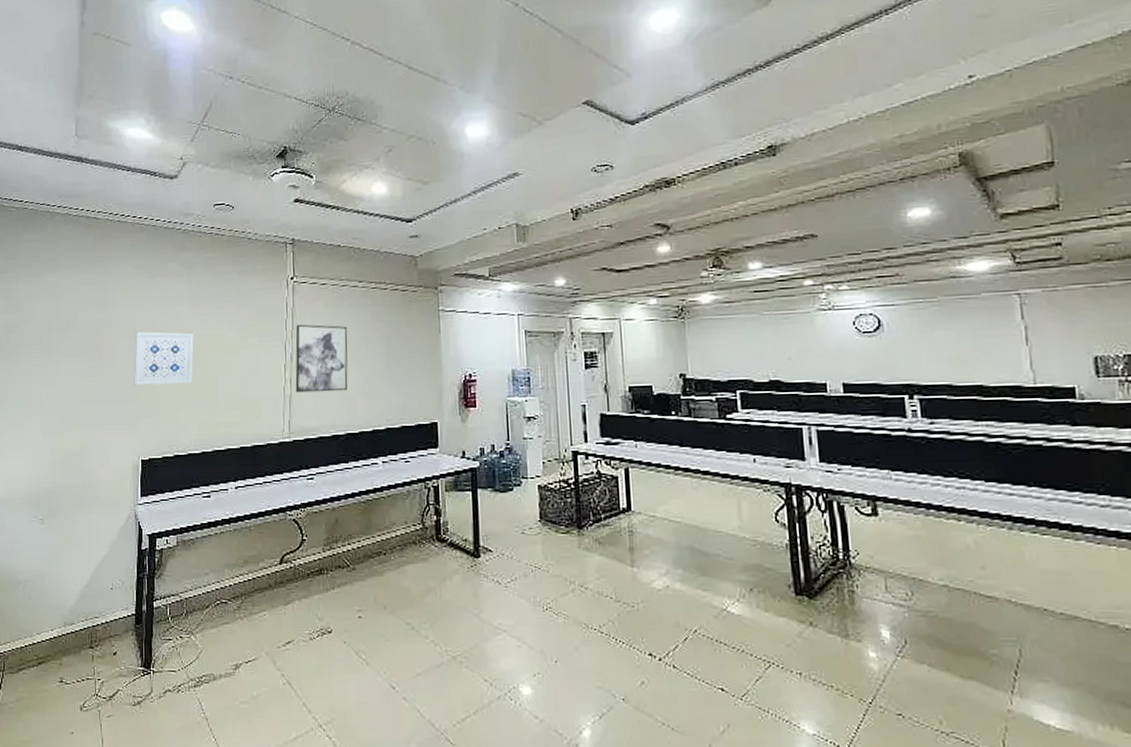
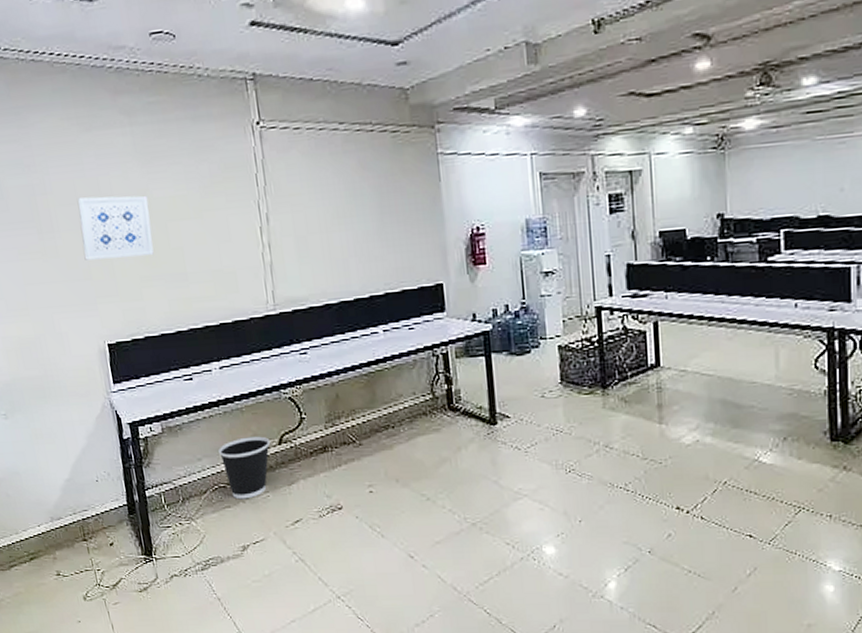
wastebasket: none [225,555,273,617] -> present [218,436,271,500]
wall art: present [295,324,348,393] -> none [269,178,337,259]

